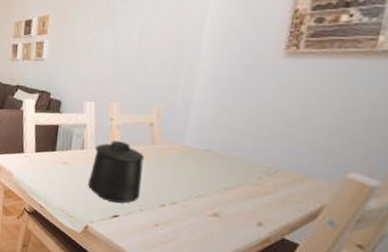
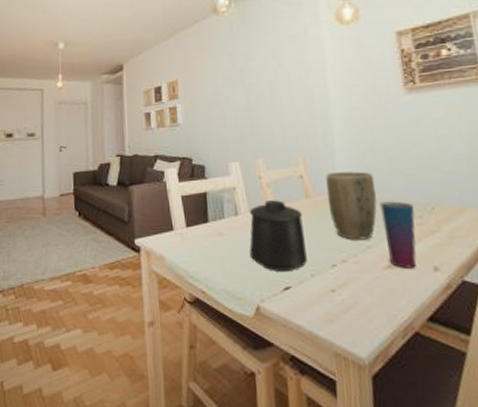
plant pot: none [171,125,225,189] -> present [325,171,377,240]
cup: none [217,158,257,220] -> present [380,201,417,269]

